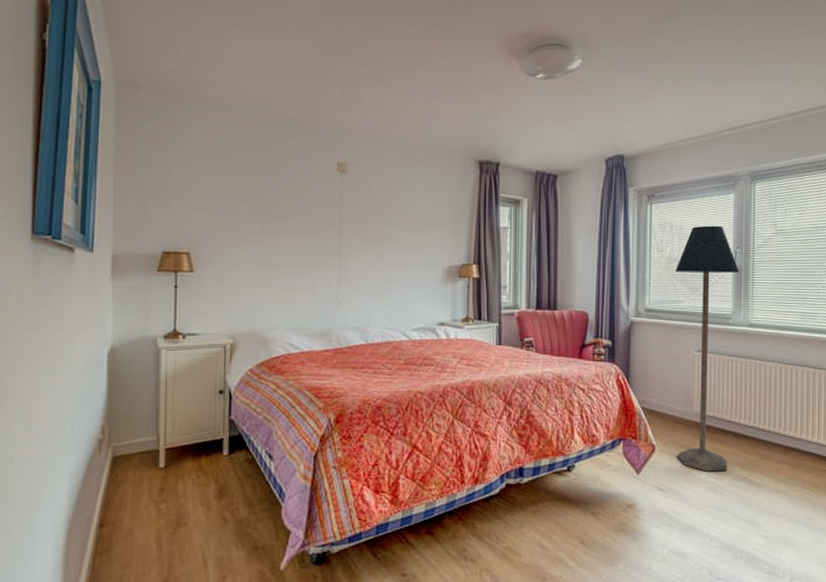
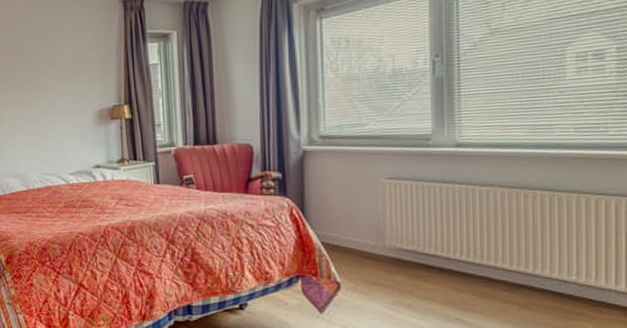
floor lamp: present [675,225,739,472] -> none [355,33,440,311]

